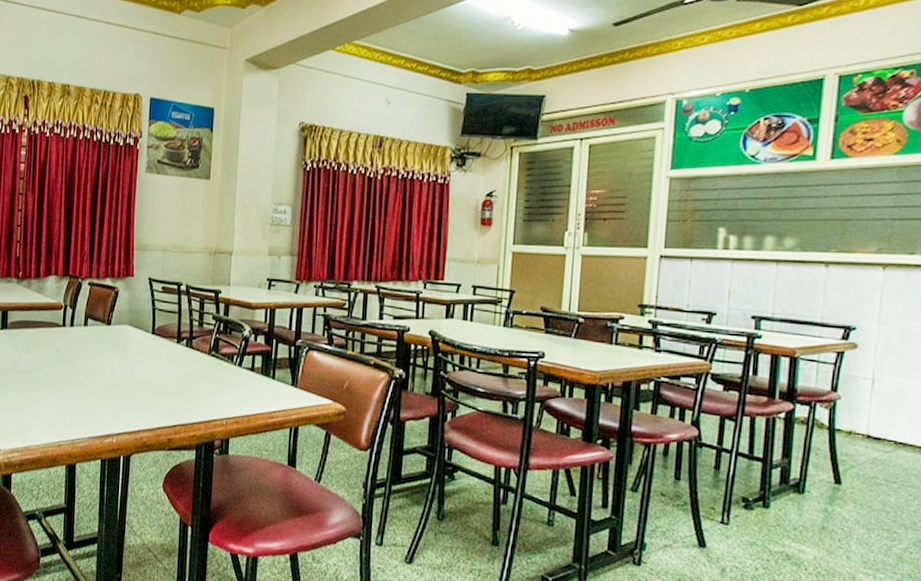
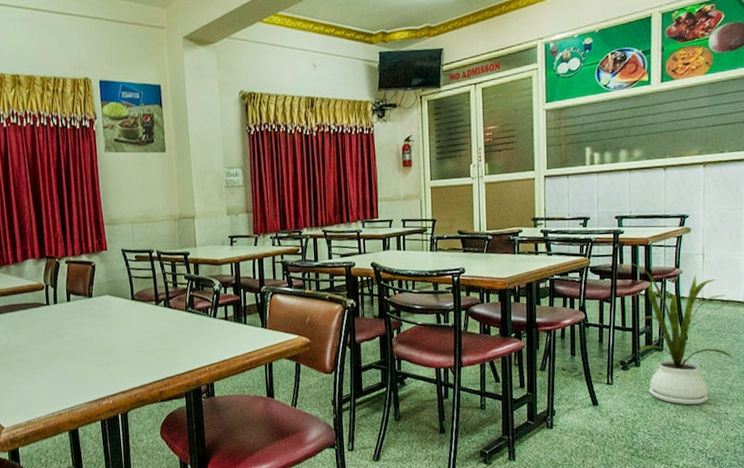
house plant: none [762,375,910,572] -> present [626,262,735,405]

